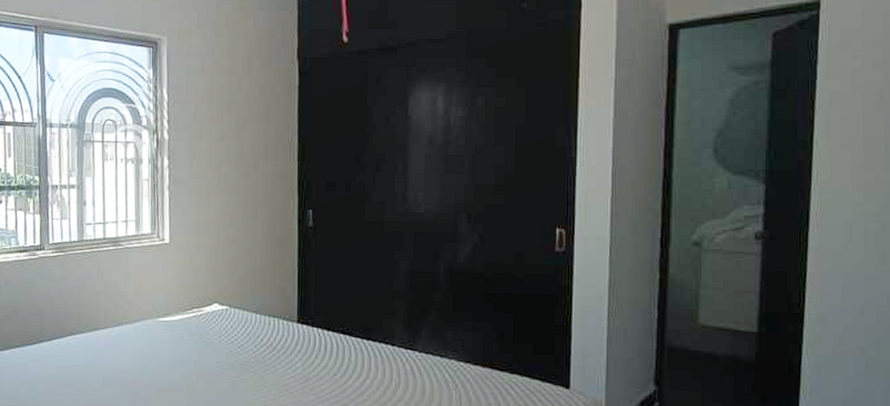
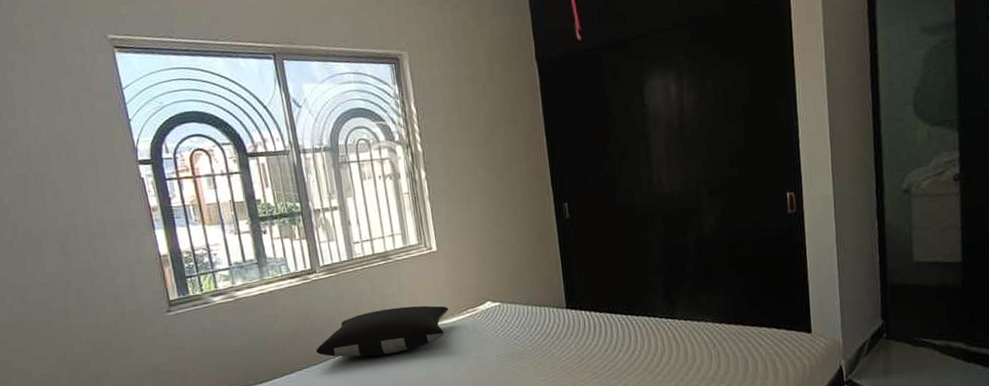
pillow: none [33,296,173,345] -> present [316,305,448,357]

